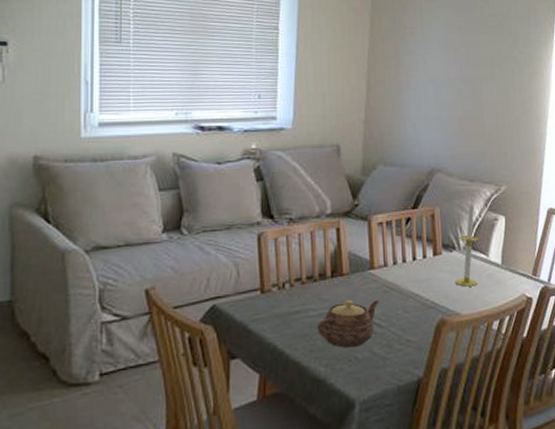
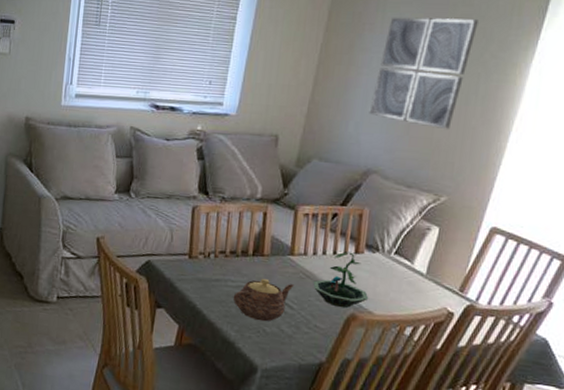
terrarium: none [398,255,454,316] -> present [313,252,369,308]
wall art: none [423,20,504,123] -> present [369,17,479,130]
candle: present [455,201,480,287] -> none [372,206,408,290]

